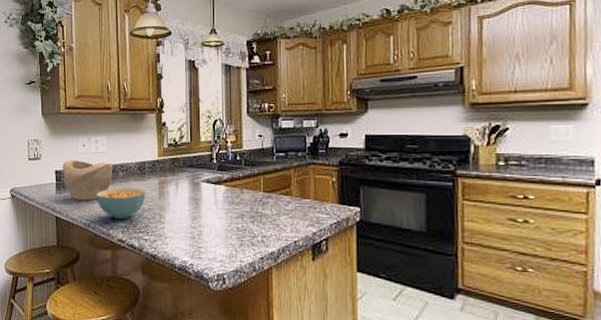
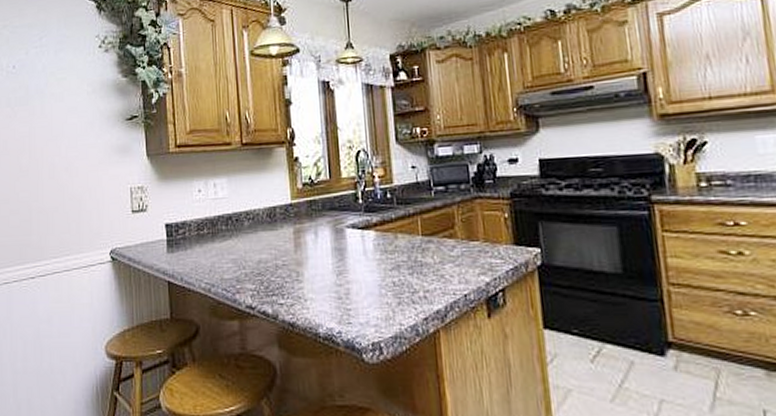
decorative bowl: present [62,159,113,201] -> none [174,208,237,260]
cereal bowl: present [96,187,146,219] -> none [217,239,279,280]

